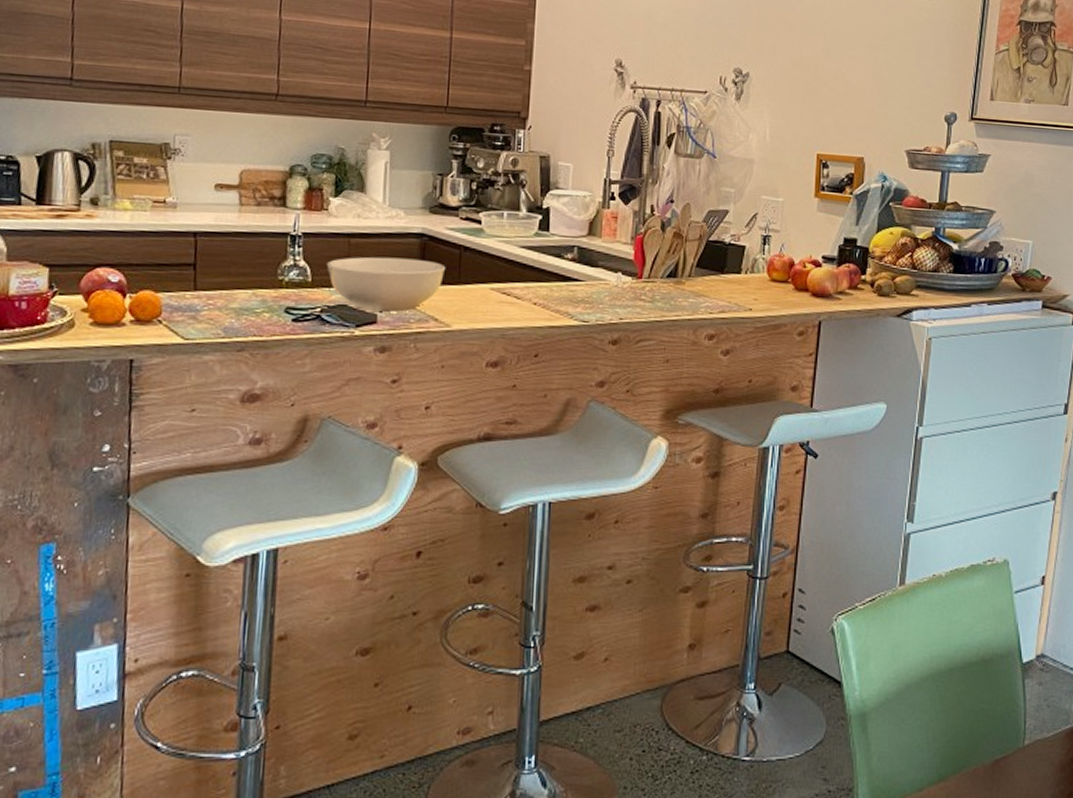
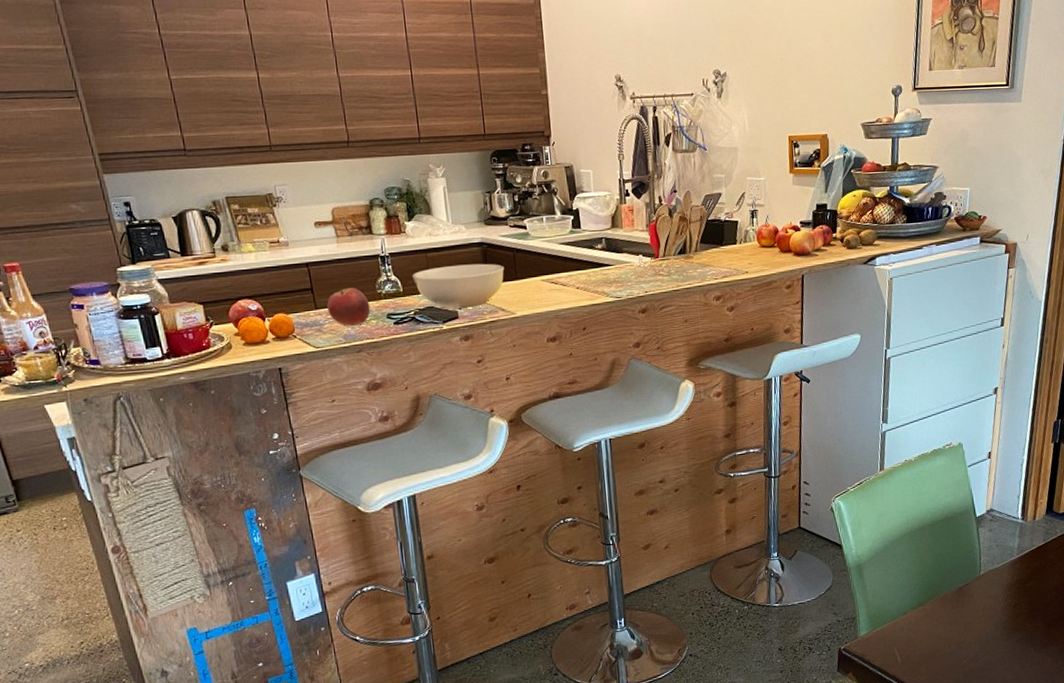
fruit: none [209,269,266,317] -> present [327,288,371,326]

